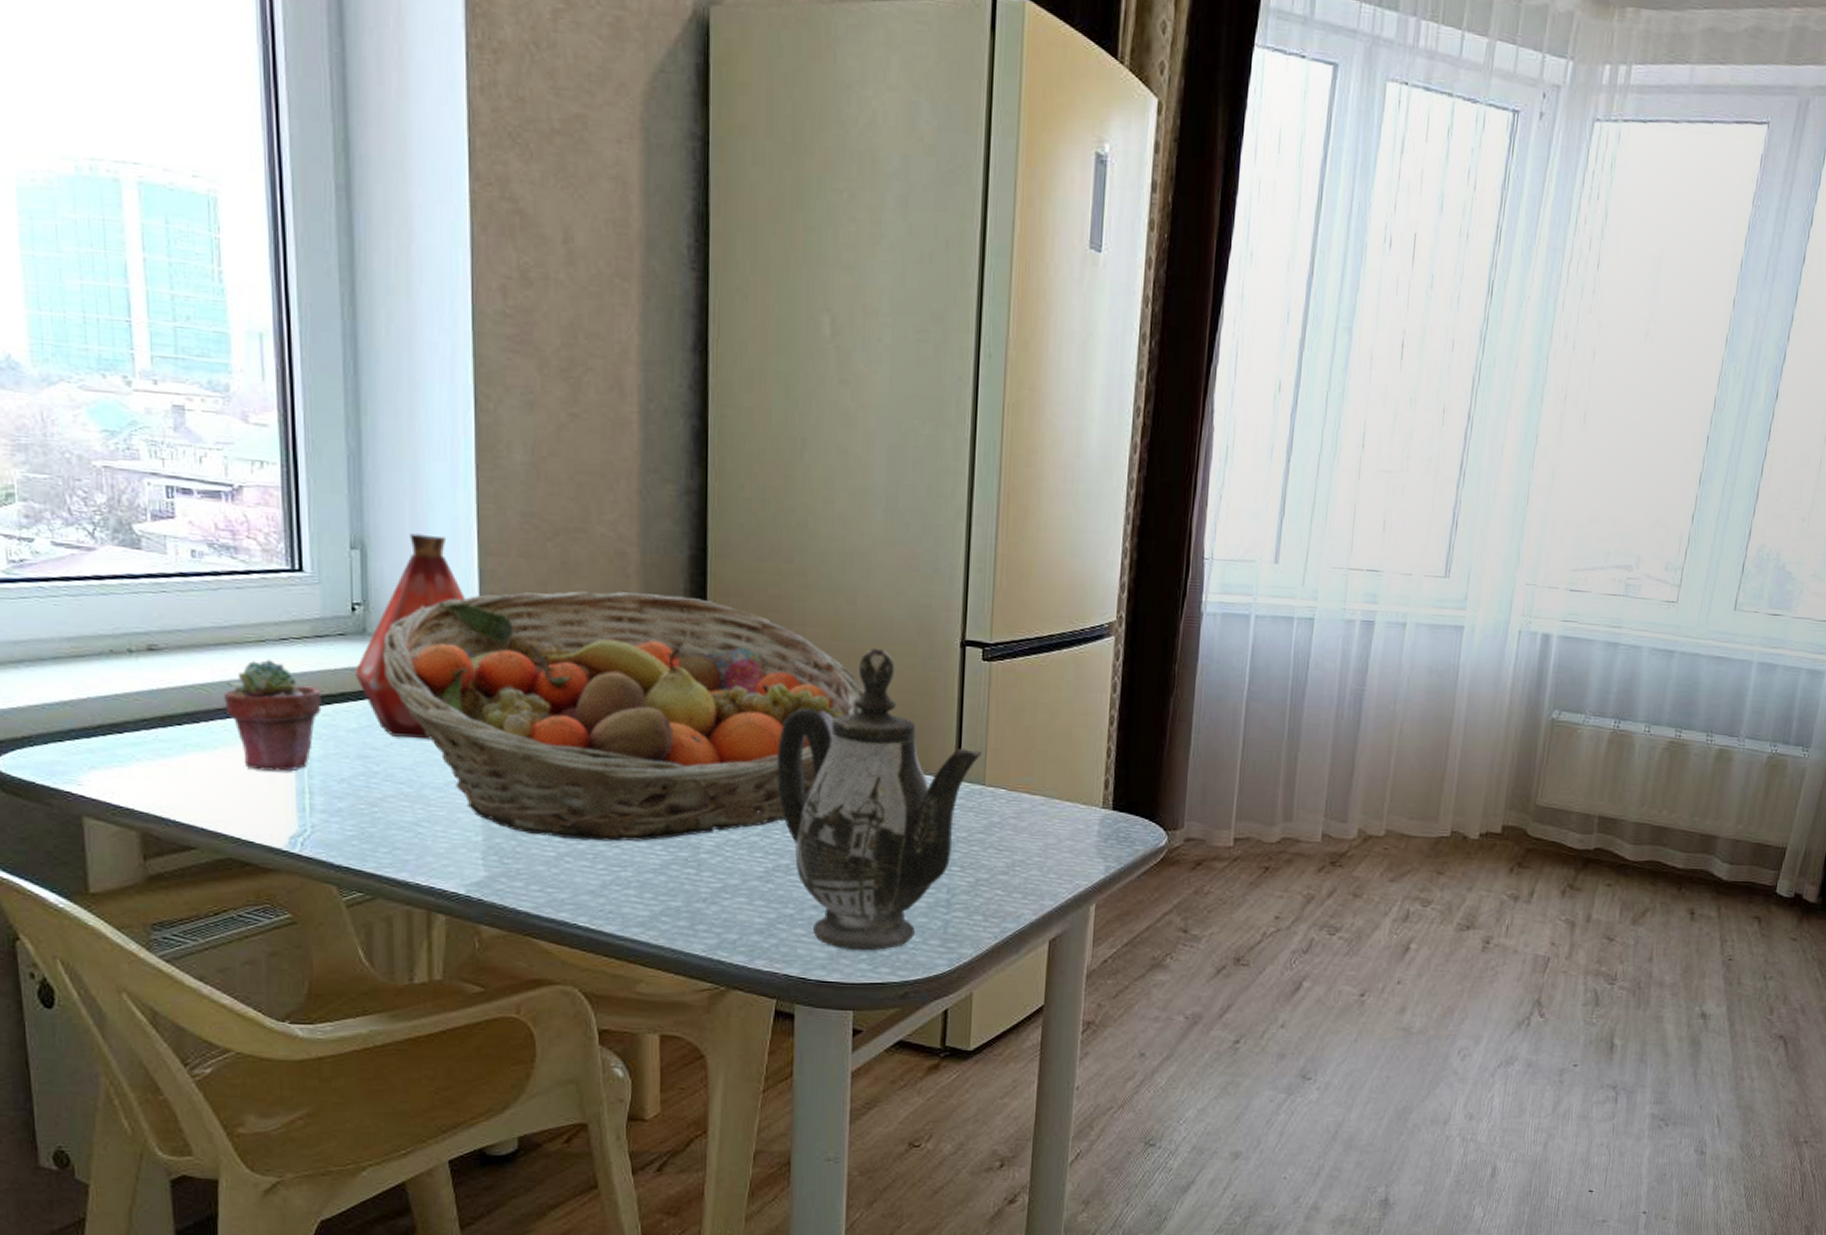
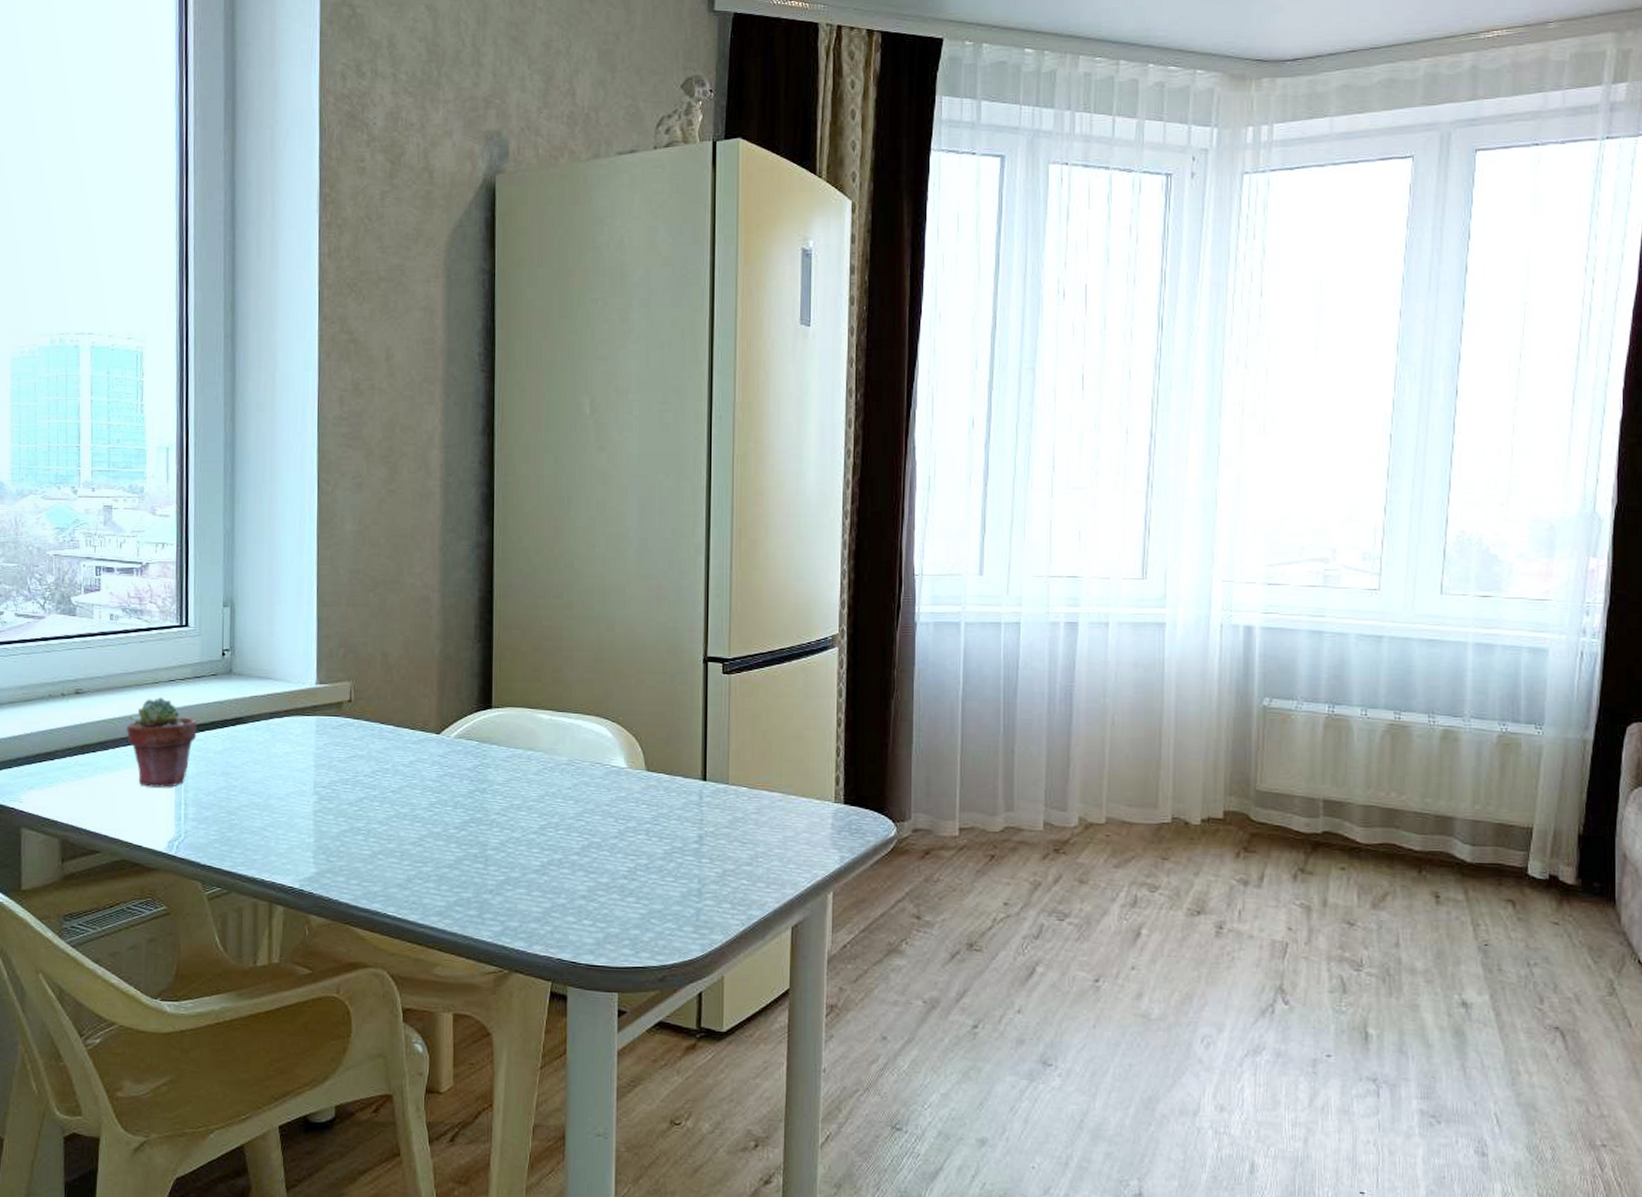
bottle: present [355,533,466,740] -> none [222,592,307,758]
fruit basket: present [383,591,865,842] -> none [244,630,623,841]
teapot: present [777,648,982,951] -> none [550,667,725,937]

